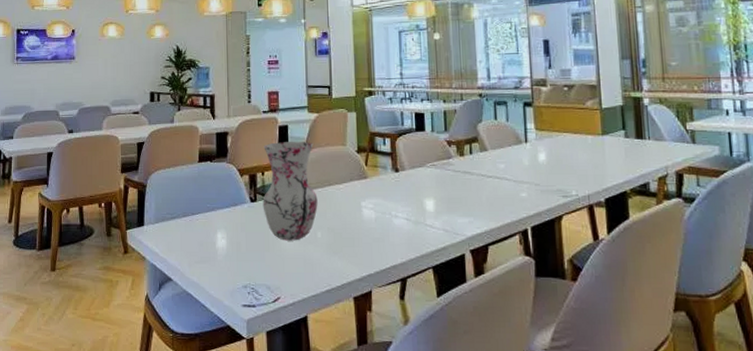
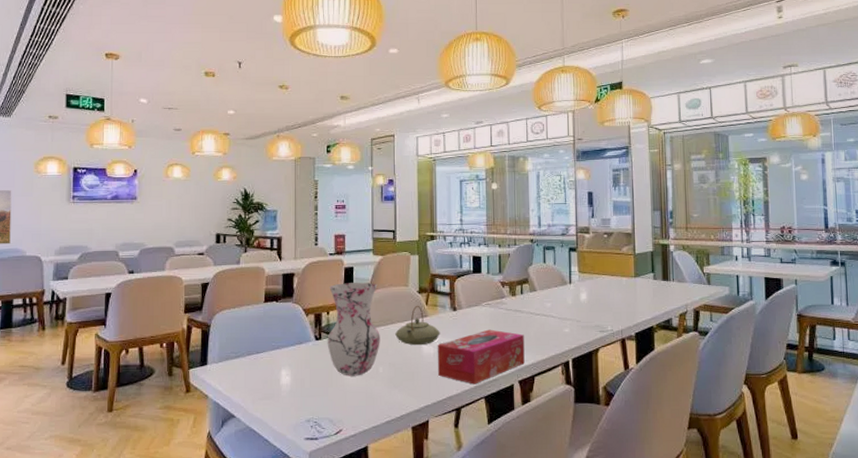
teapot: none [333,166,382,208] -> present [395,305,440,345]
tissue box: none [378,193,477,253] -> present [437,329,525,385]

